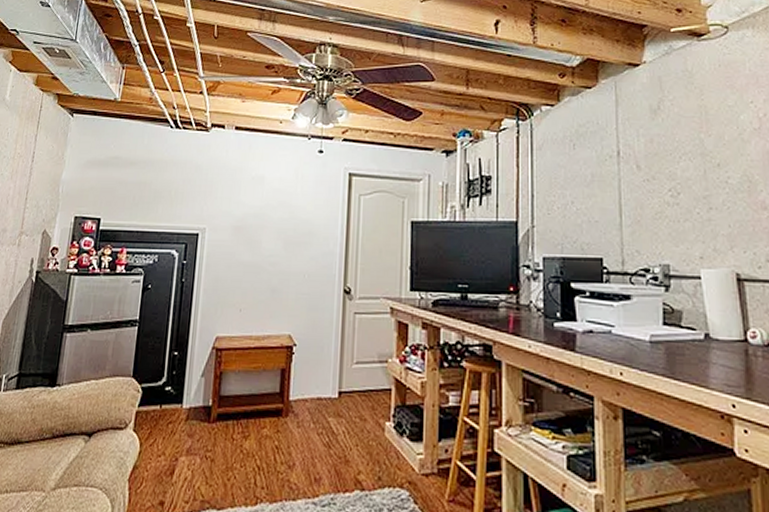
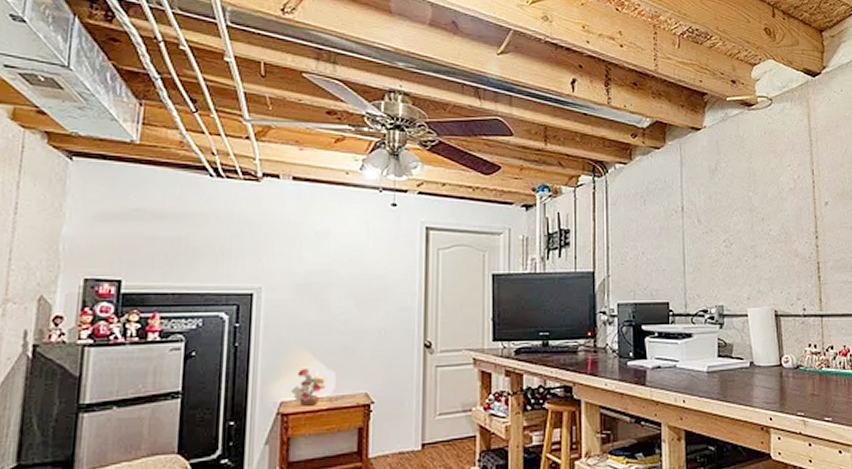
decorative plant: none [225,305,256,345] -> present [291,367,327,408]

